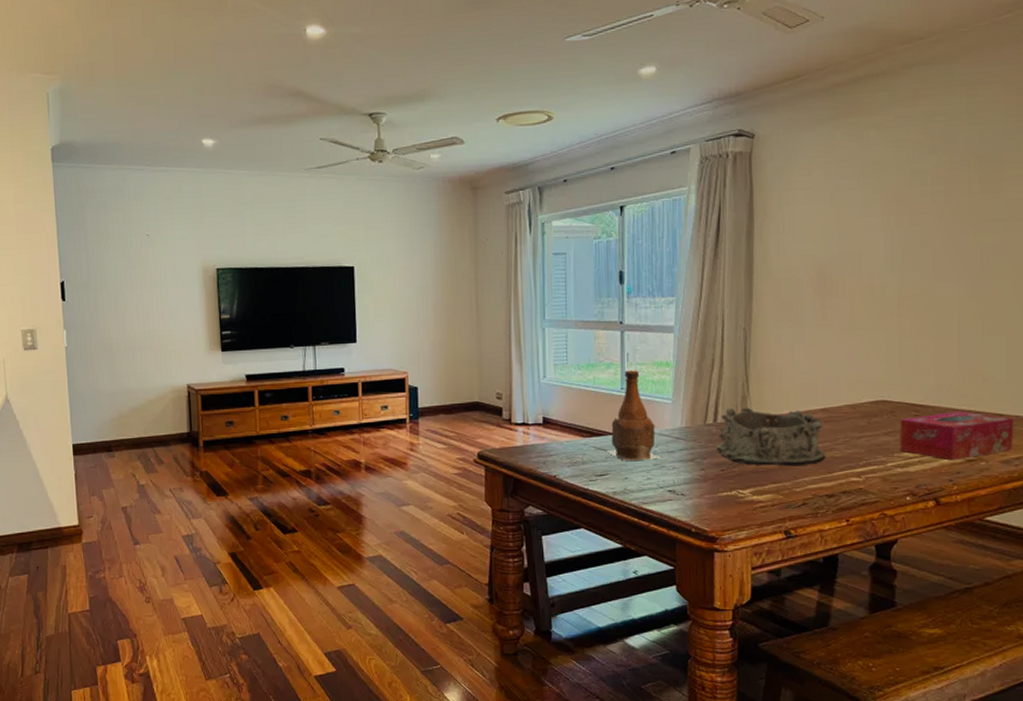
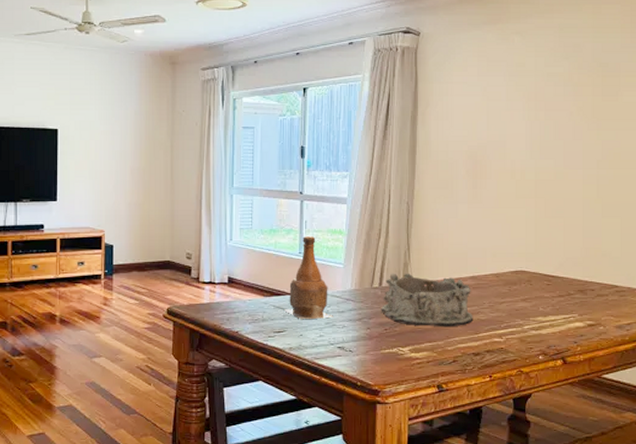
tissue box: present [900,412,1014,461] -> none [535,282,626,325]

